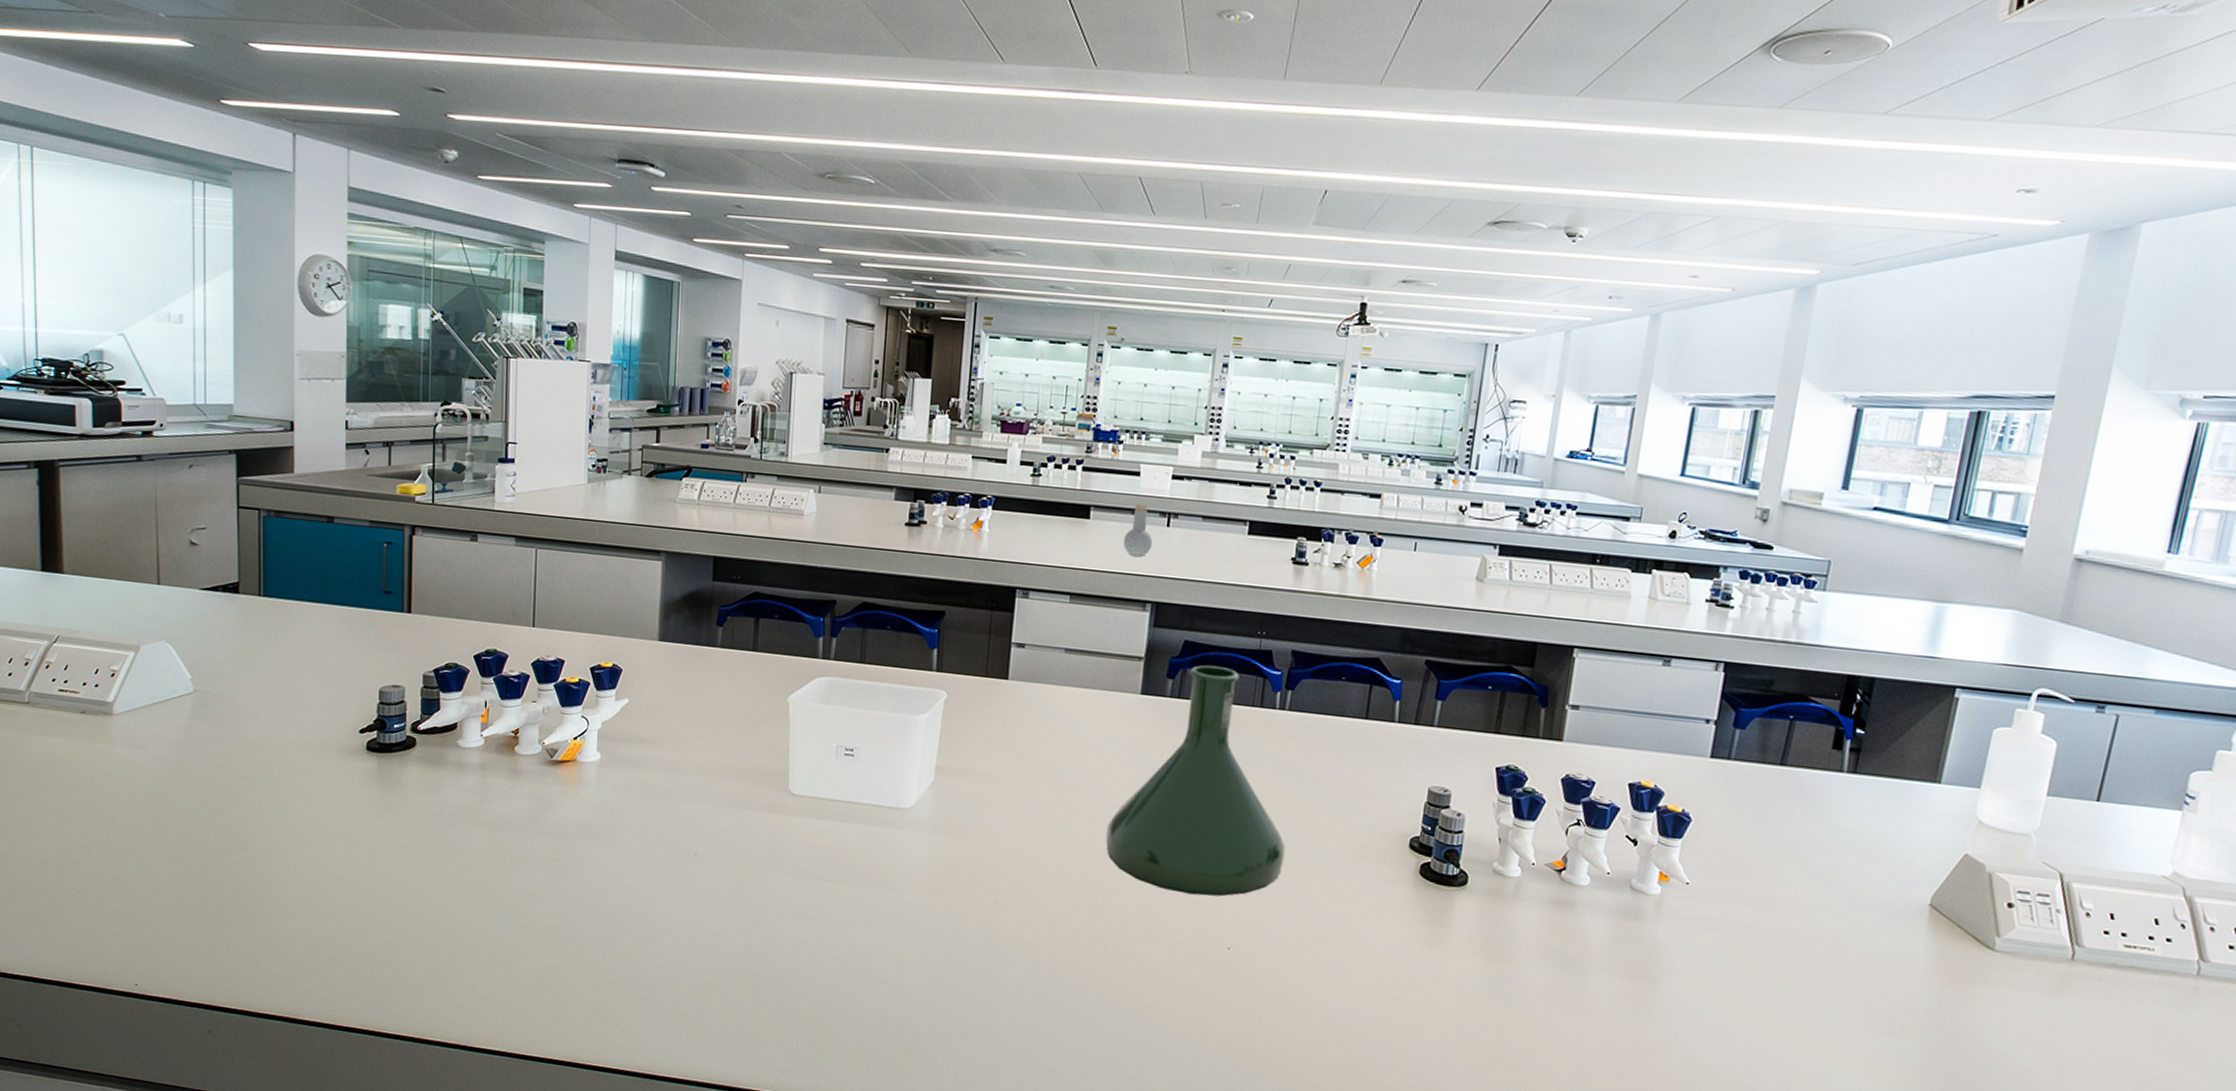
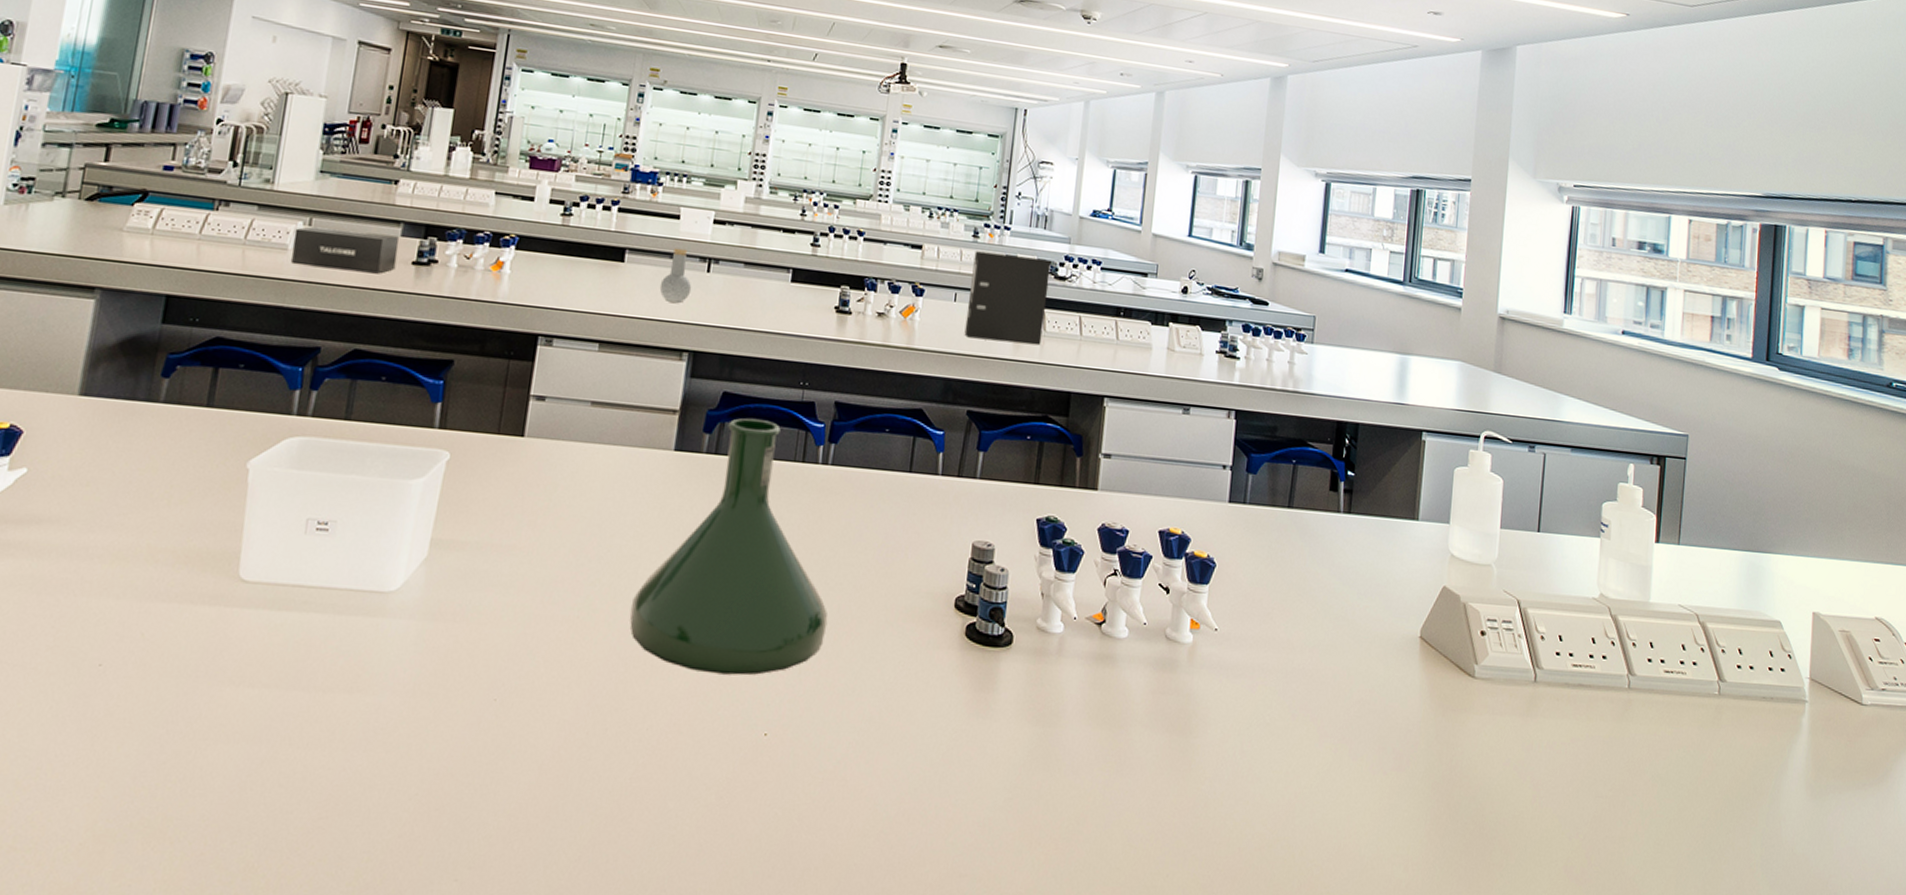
box: none [807,493,894,535] -> present [291,226,400,274]
binder: none [1424,498,1521,595] -> present [964,251,1051,346]

